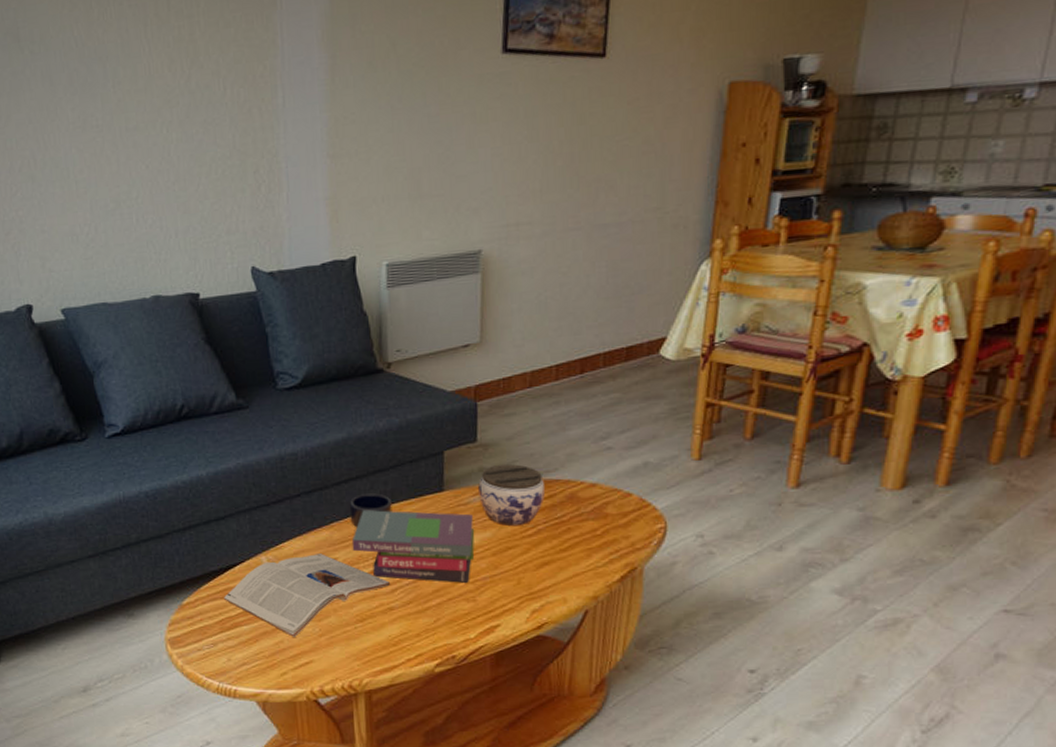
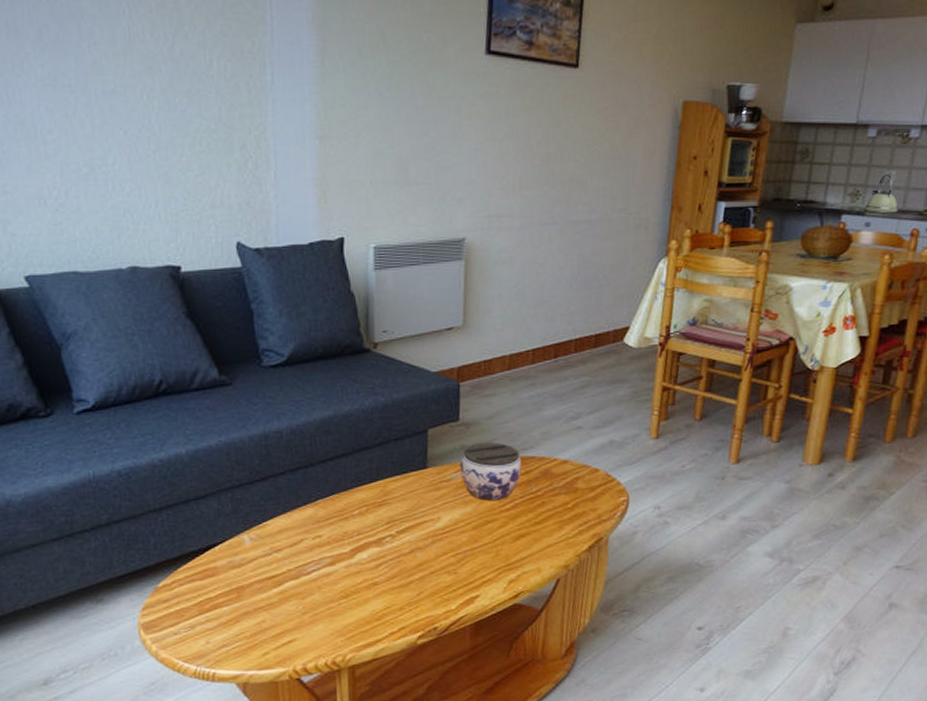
magazine: present [224,553,390,637] -> none [203,531,374,616]
mug: present [349,493,392,528] -> none [334,471,377,505]
books: present [351,509,475,583] -> none [336,486,457,557]
kettle: none [960,146,1008,193] -> present [864,175,898,214]

